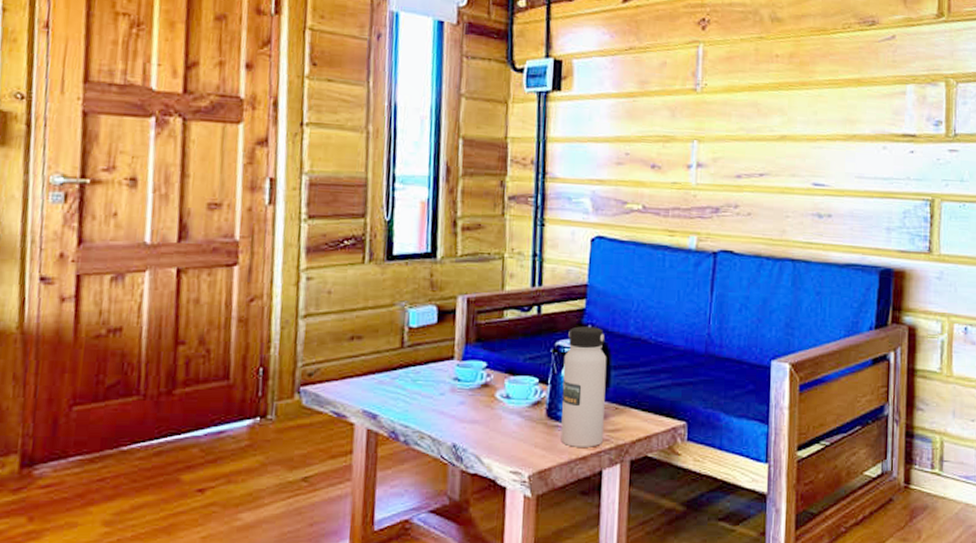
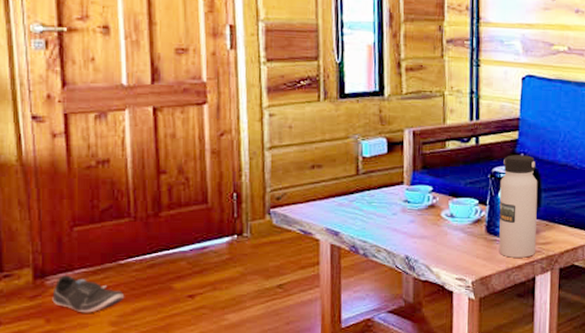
shoe: none [38,464,124,510] -> present [52,275,125,313]

